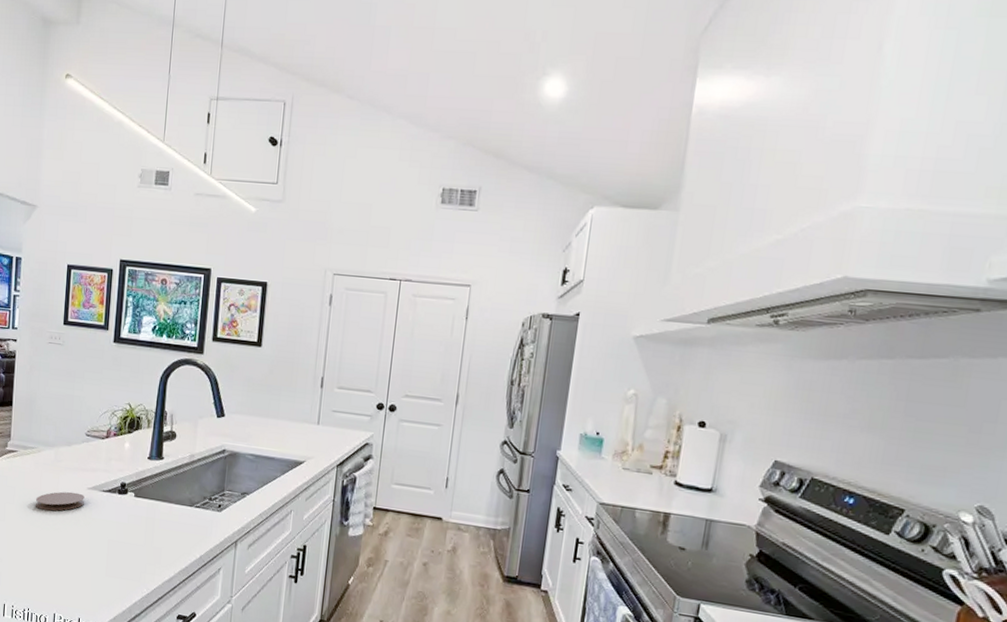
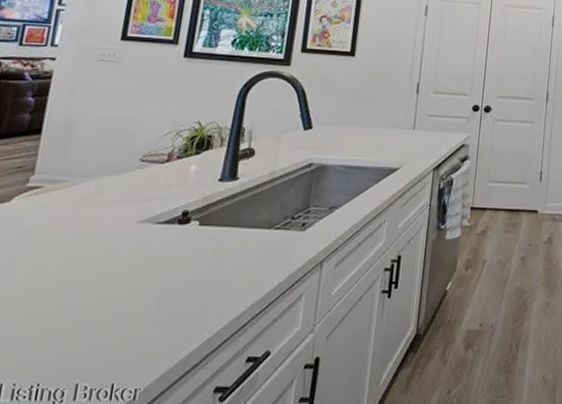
coaster: present [35,491,85,511] -> none [61,228,133,255]

